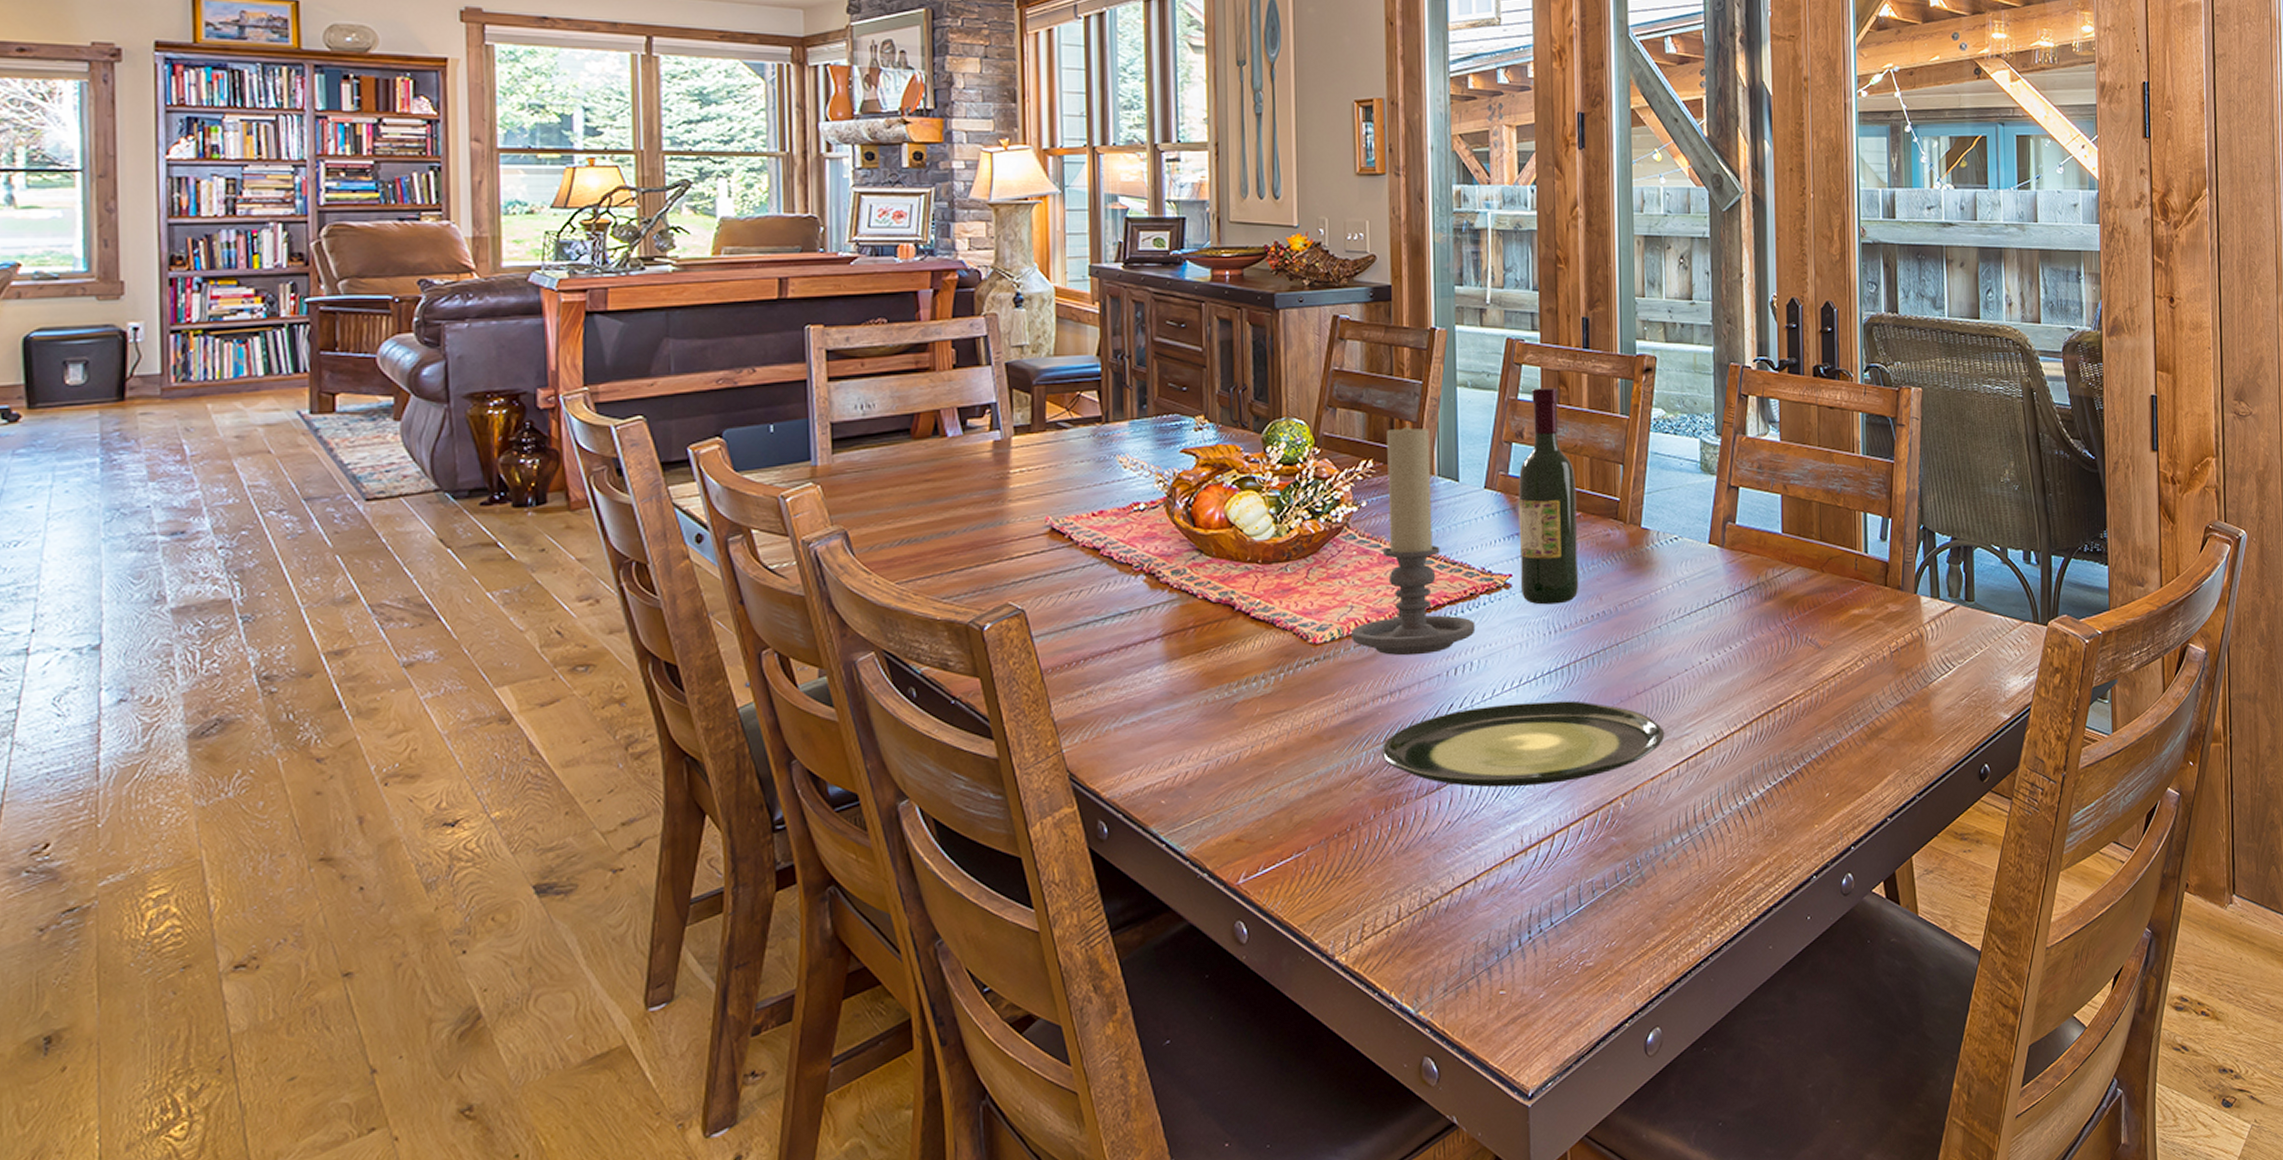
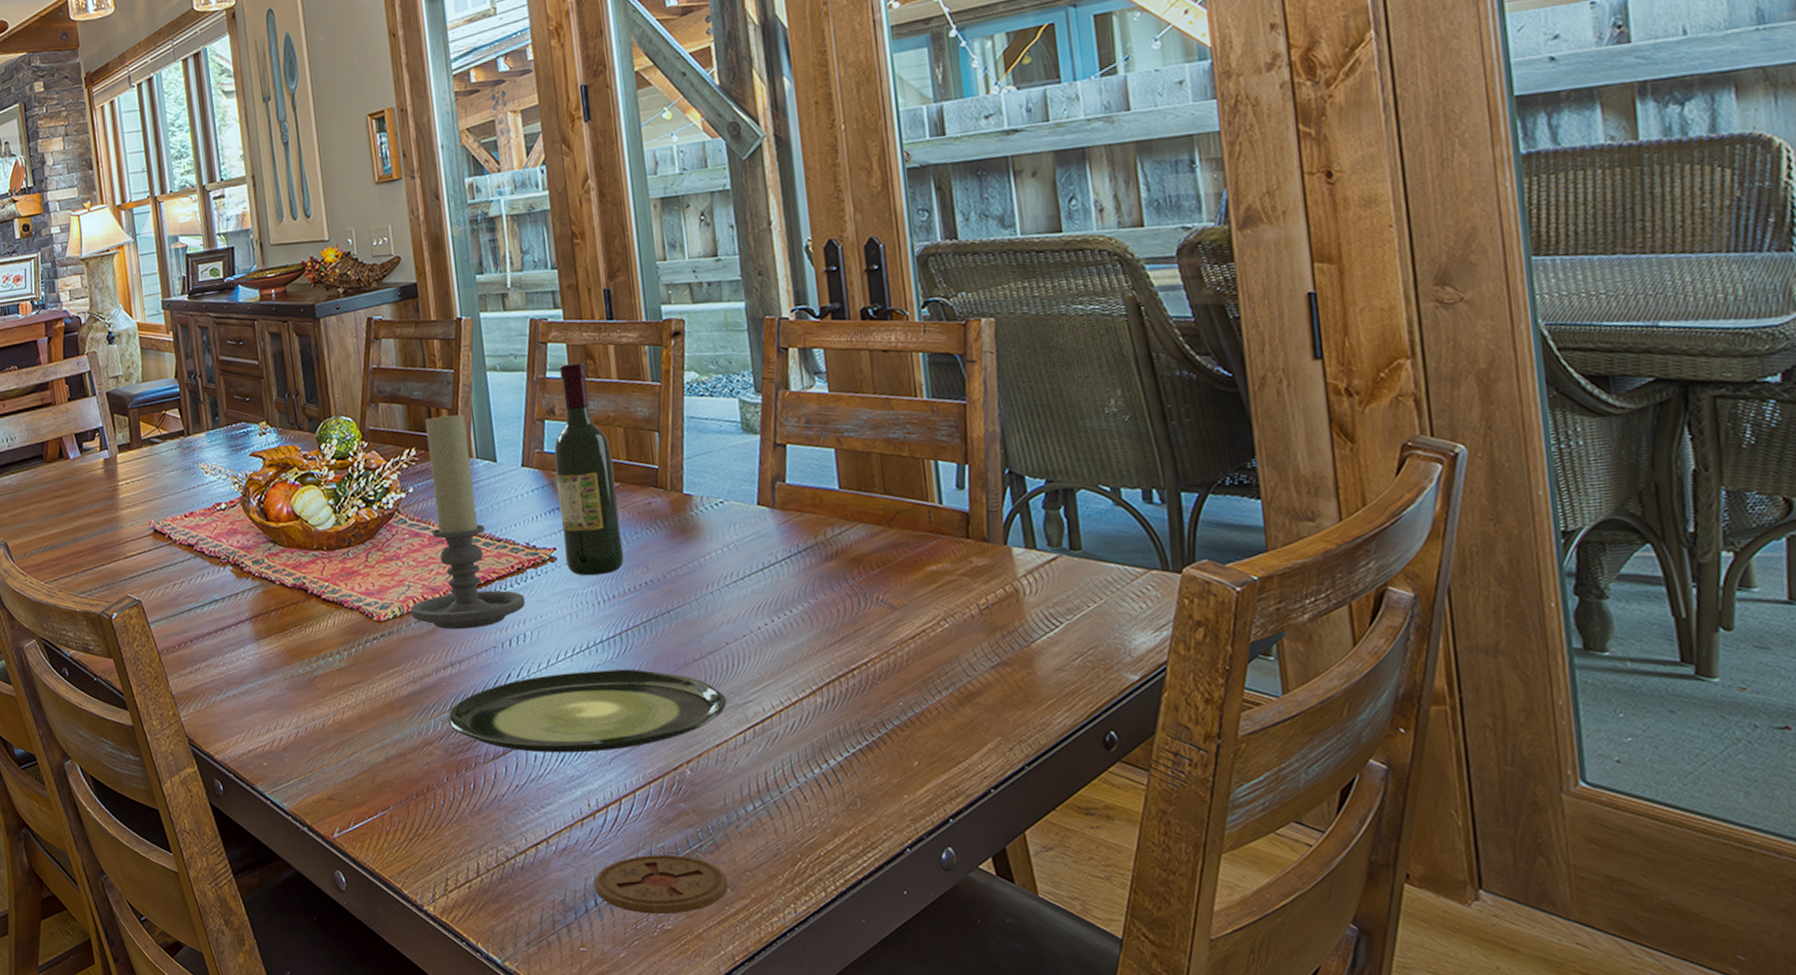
coaster: none [1520,889,1651,952] -> present [594,854,729,915]

